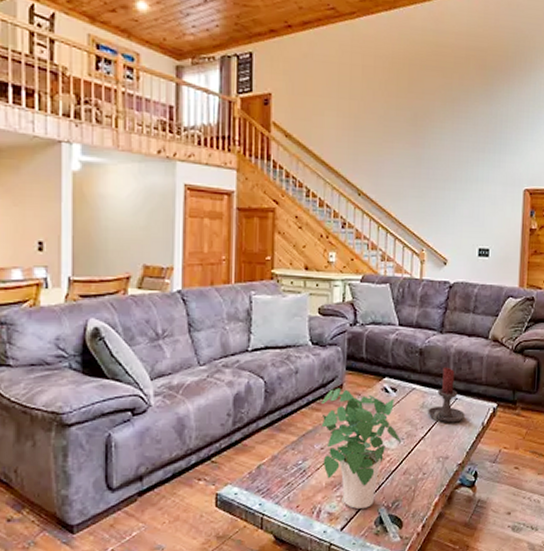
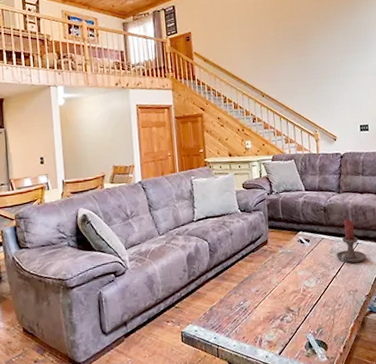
potted plant: present [321,387,402,509] -> none [253,243,319,337]

